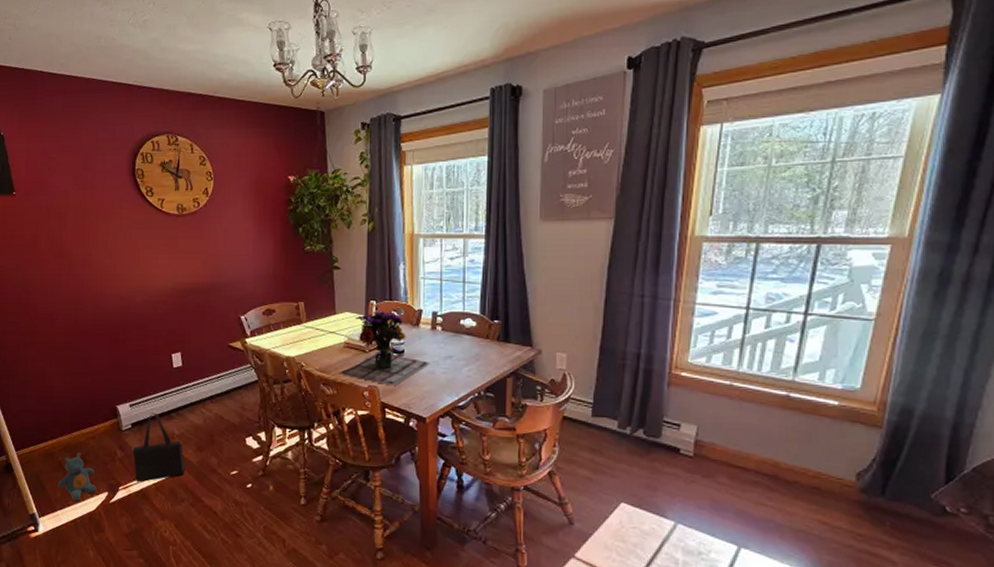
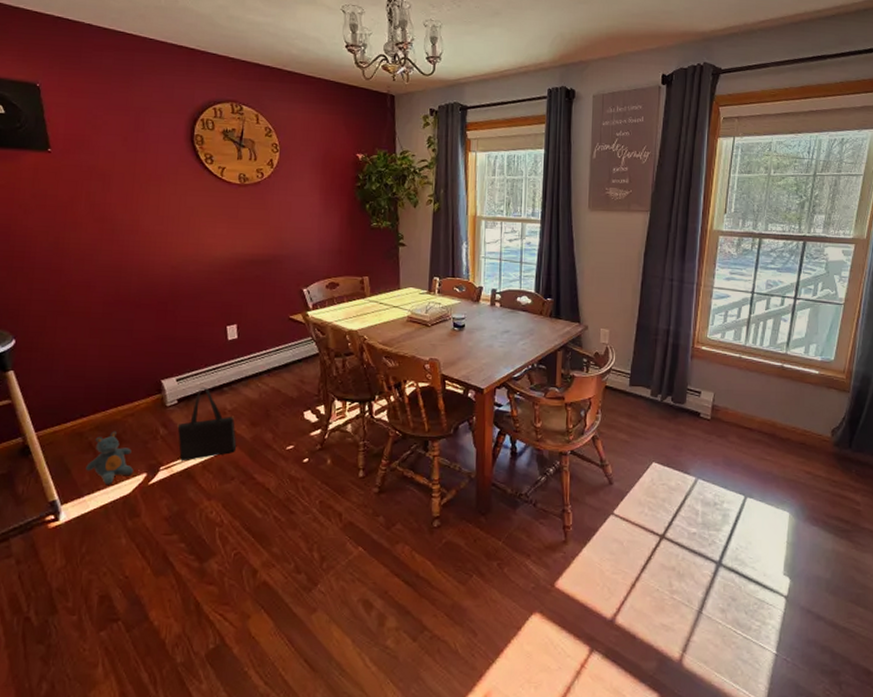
flower arrangement: present [338,310,430,386] -> none [401,286,489,359]

